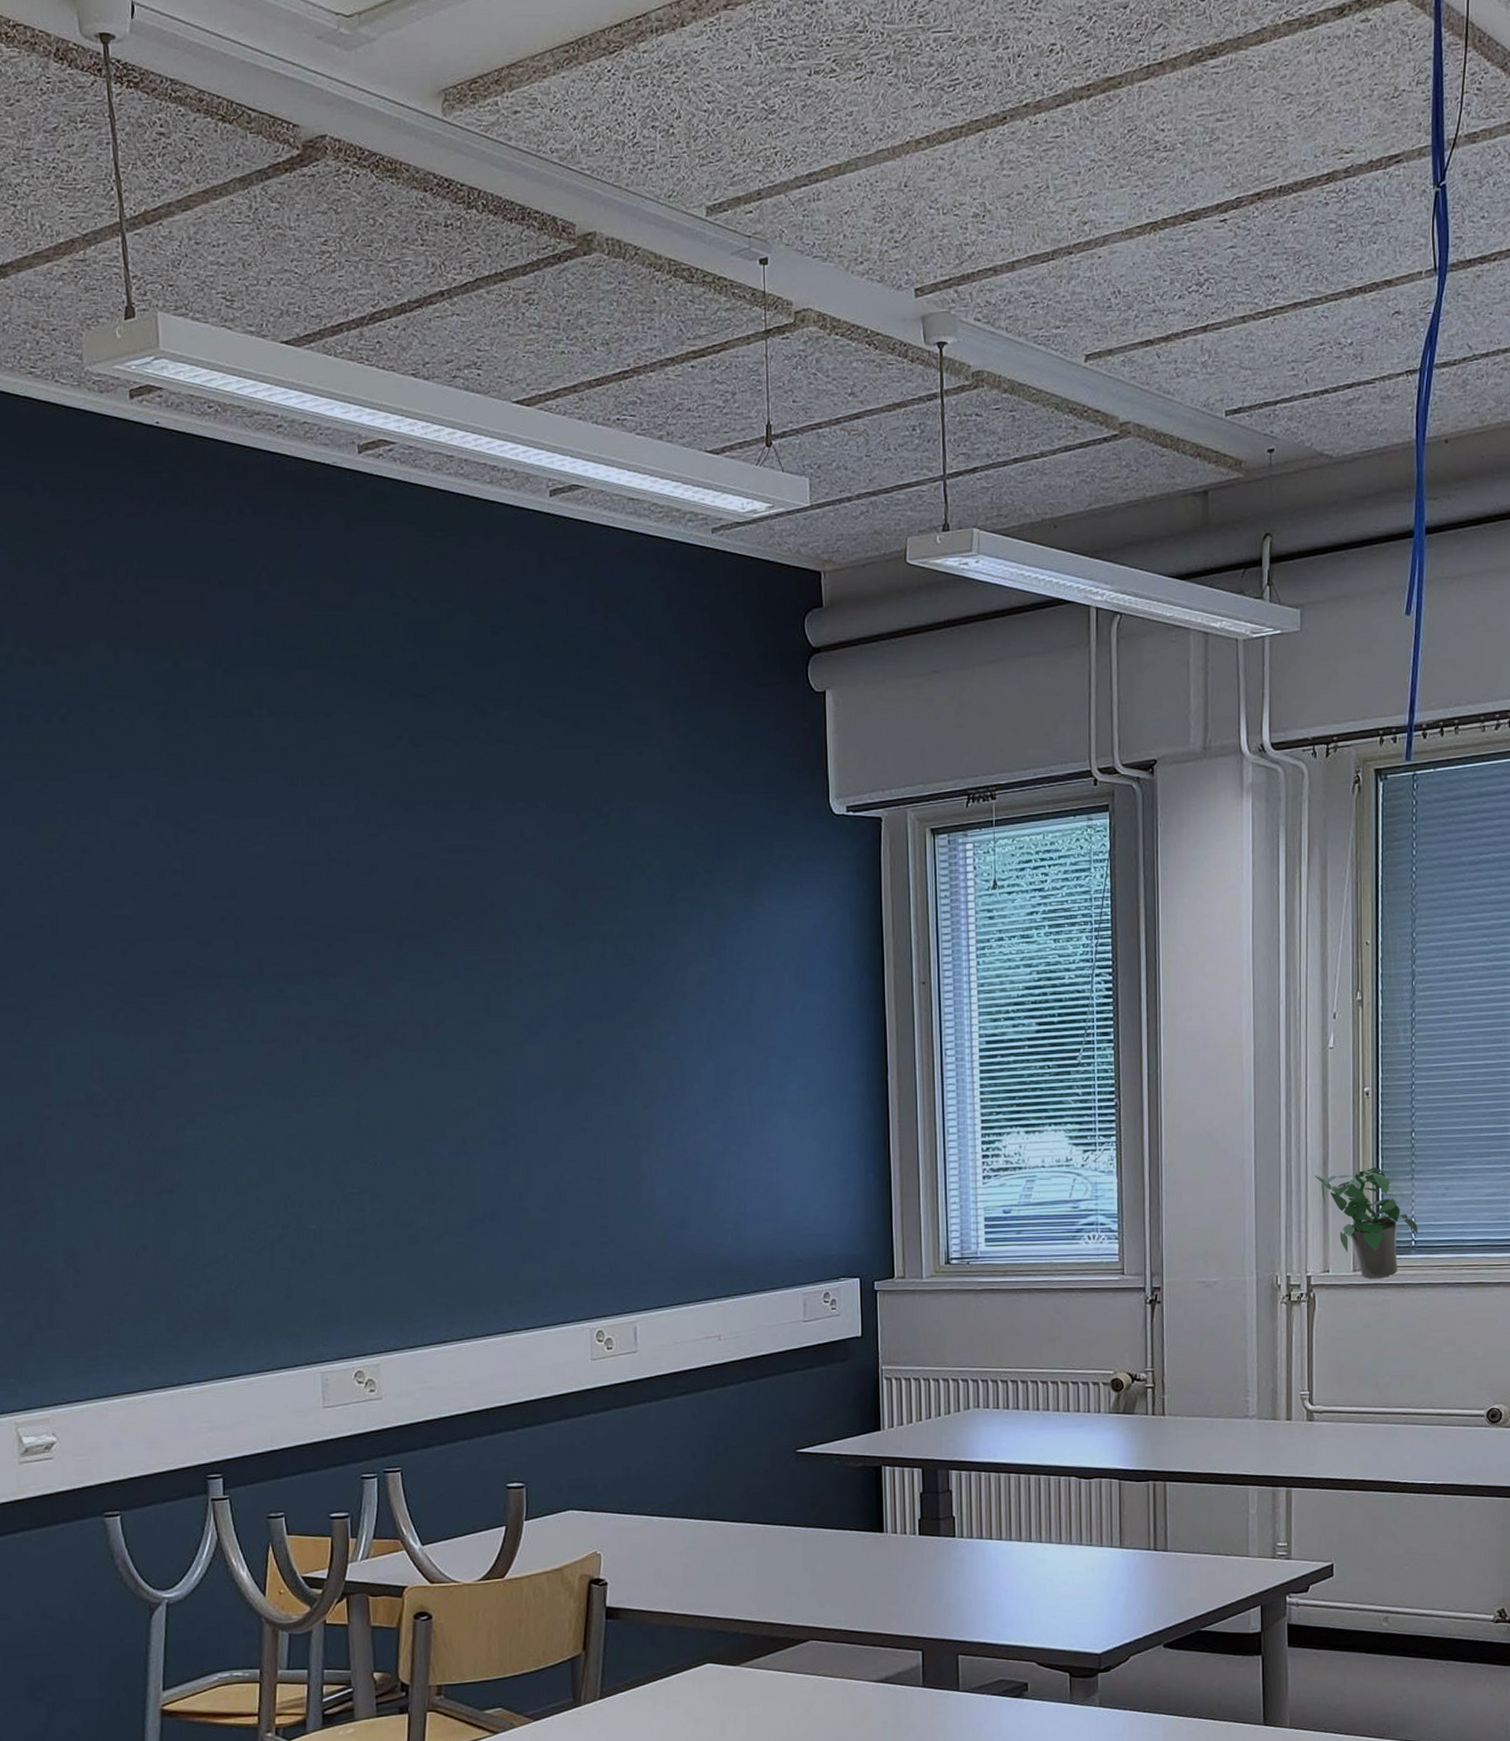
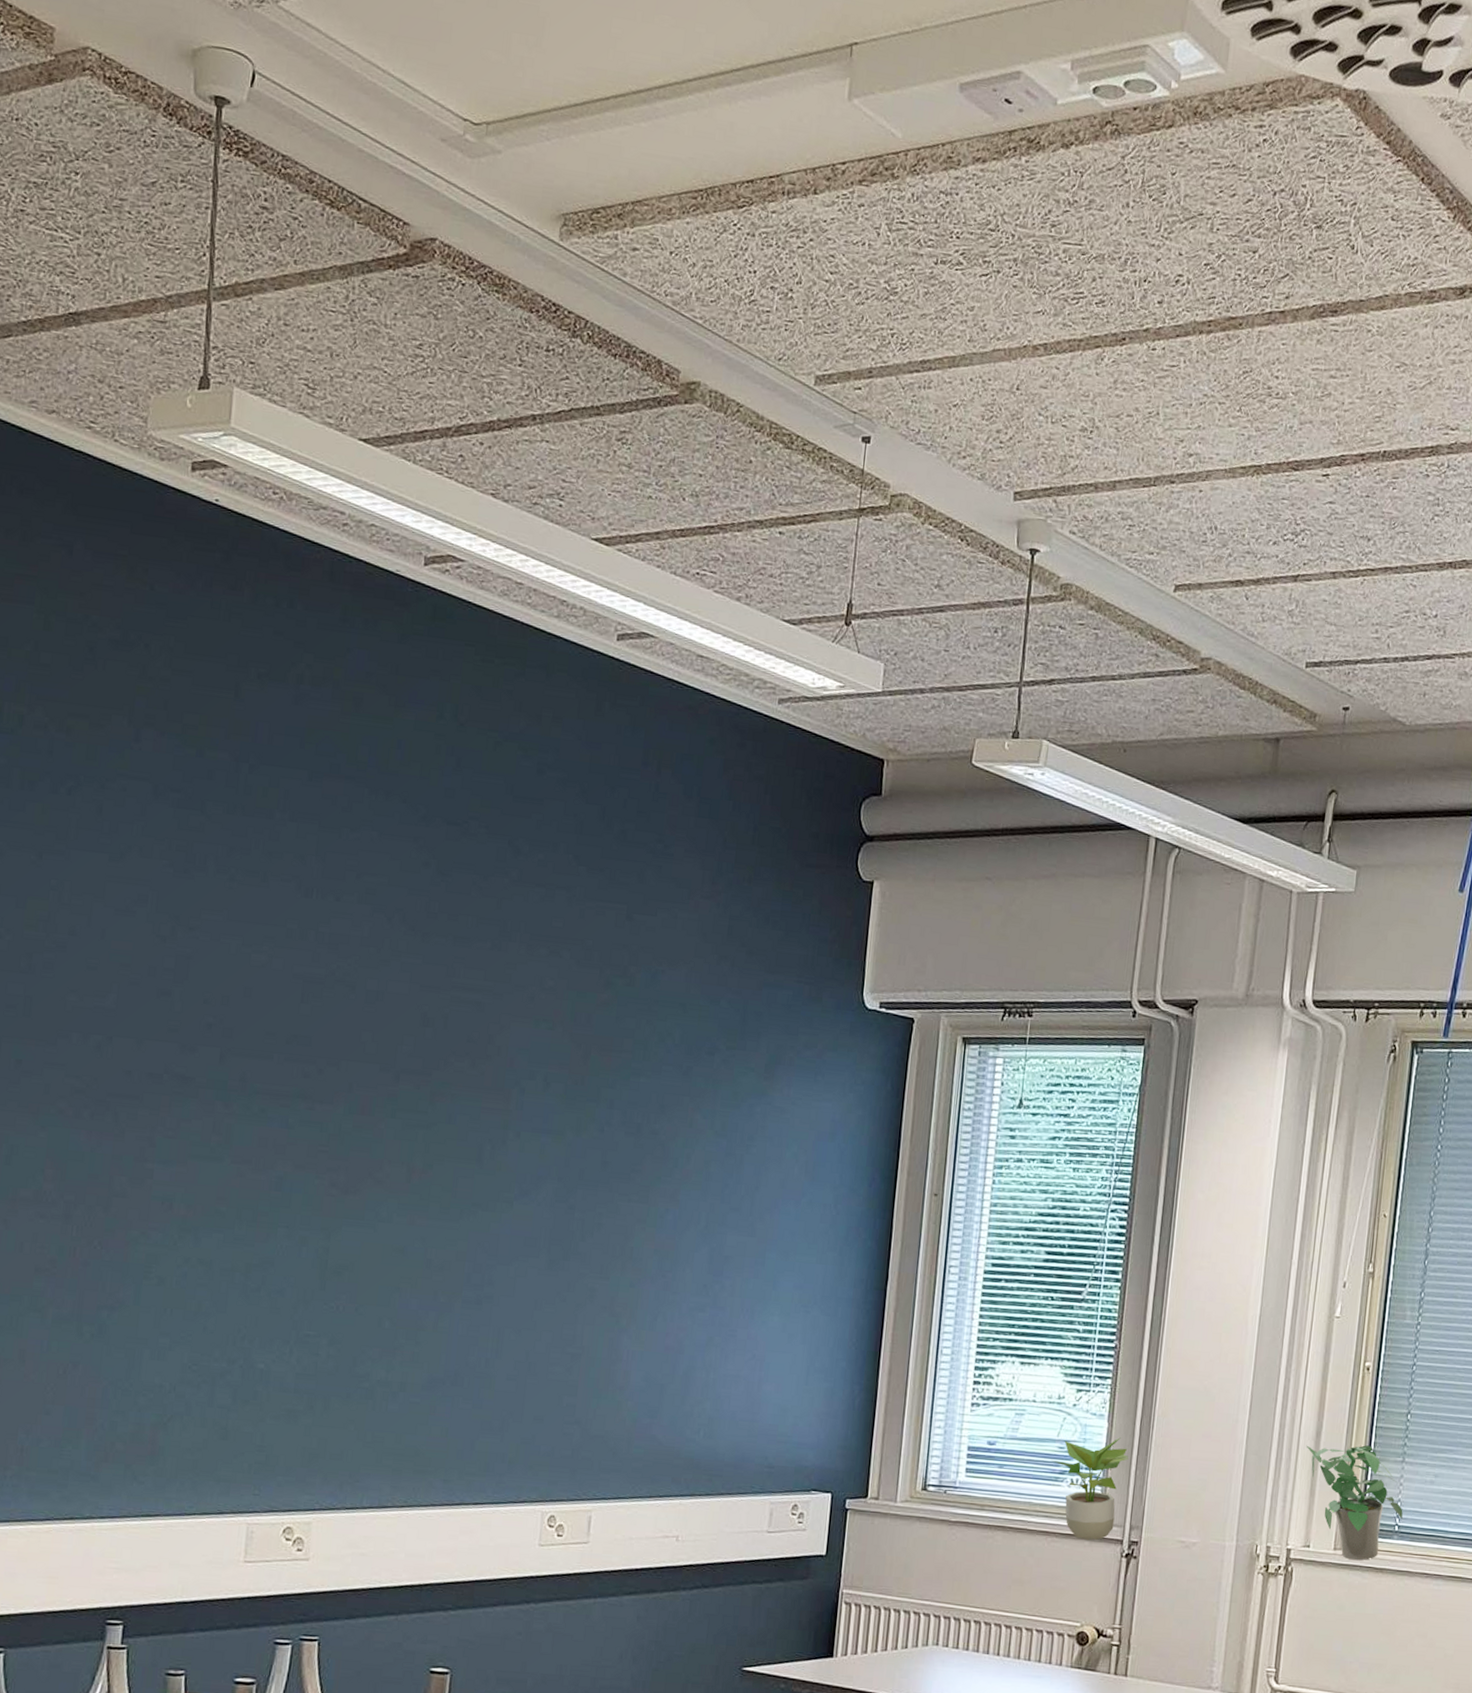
potted plant: none [1067,1191,1141,1292] -> present [1051,1437,1128,1540]

